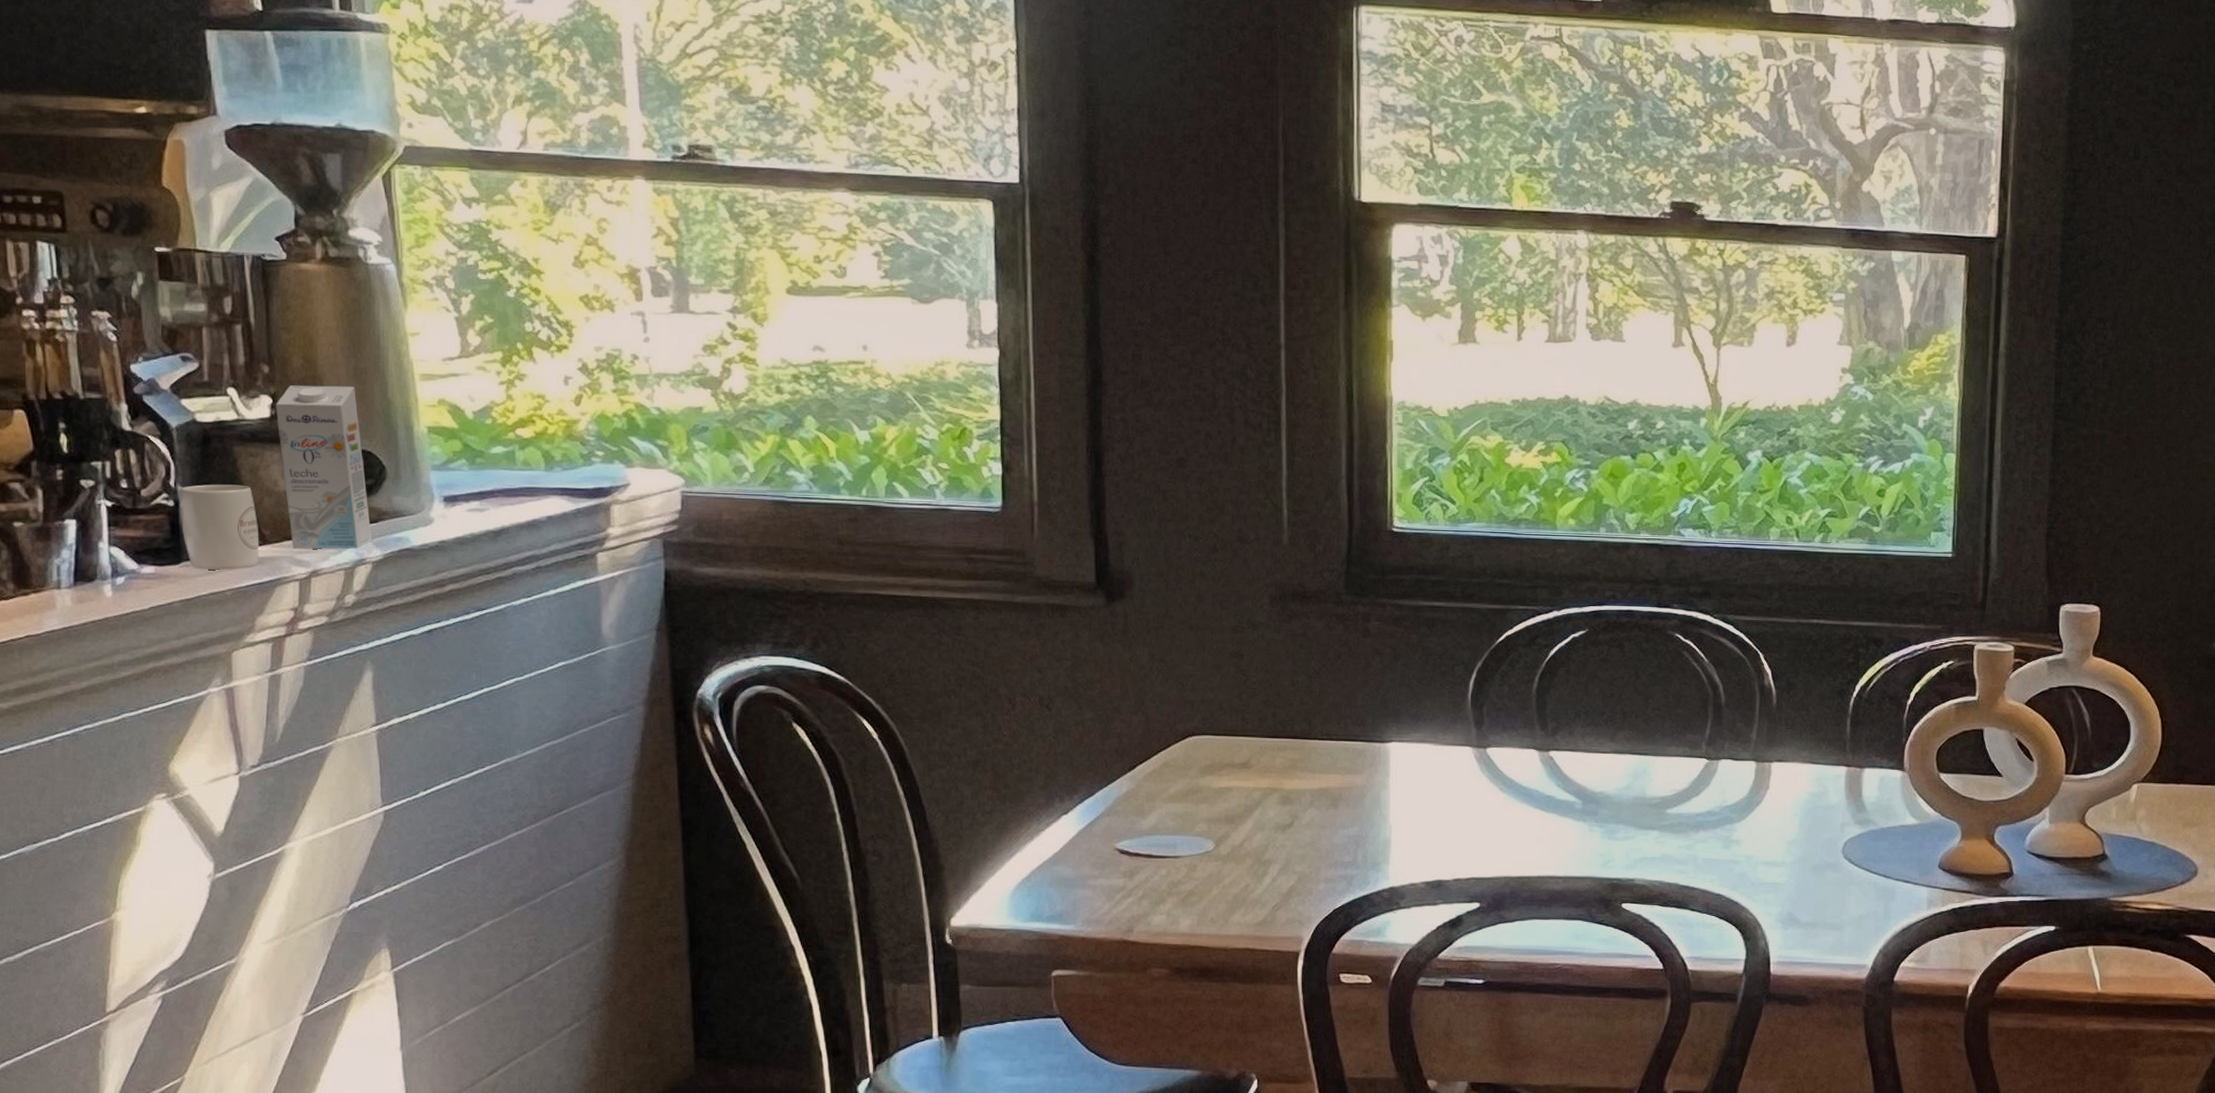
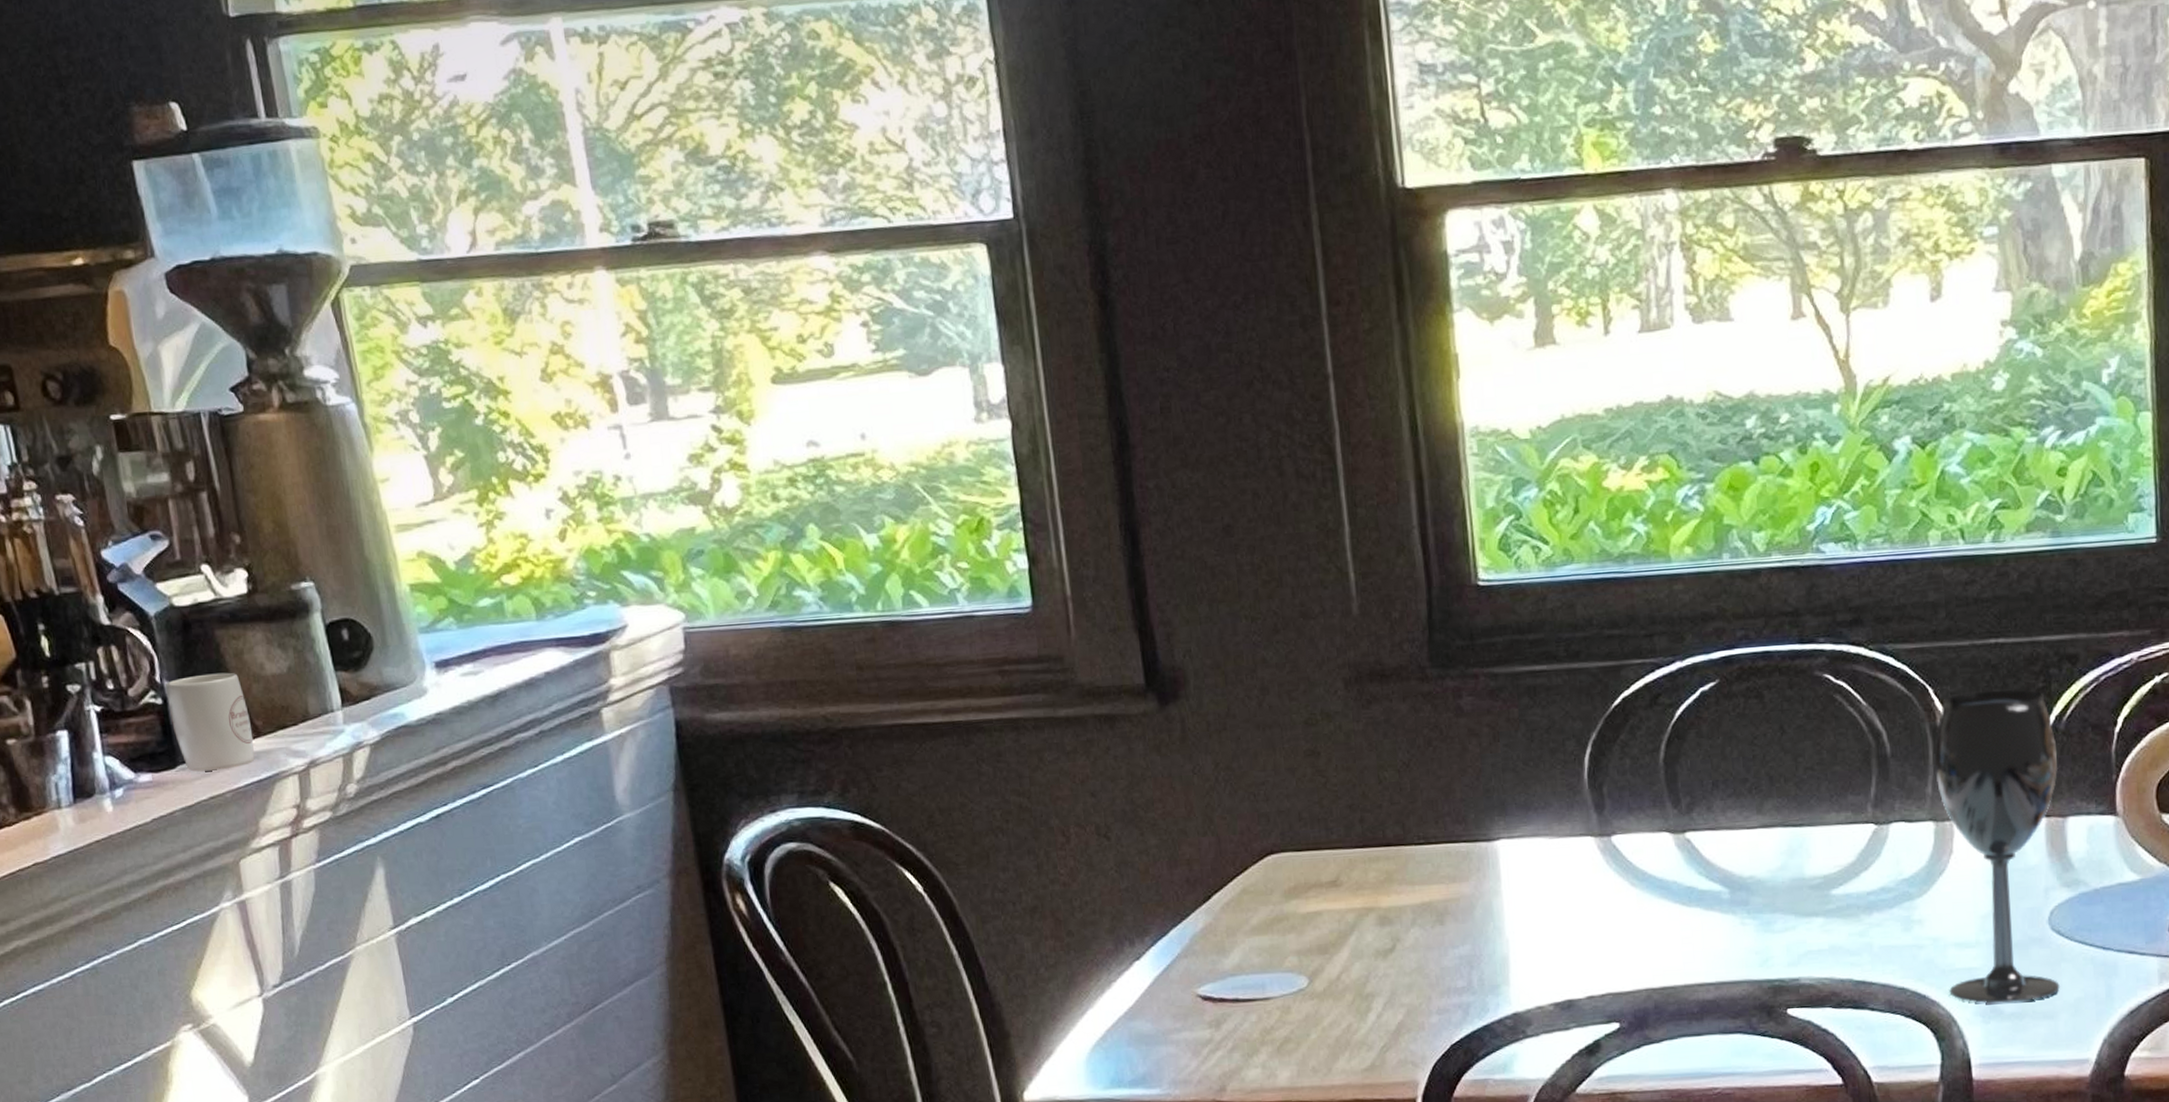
carton: present [275,385,372,550] -> none [251,548,367,739]
wine glass: none [1757,660,1860,914] -> present [1934,689,2061,1003]

